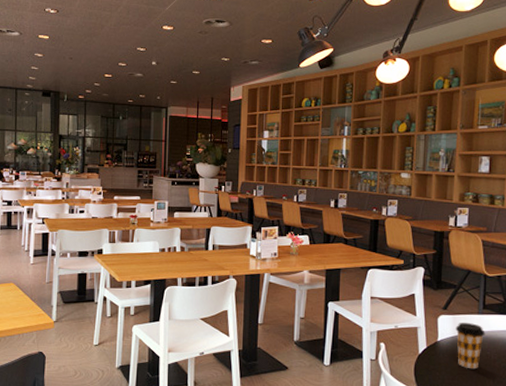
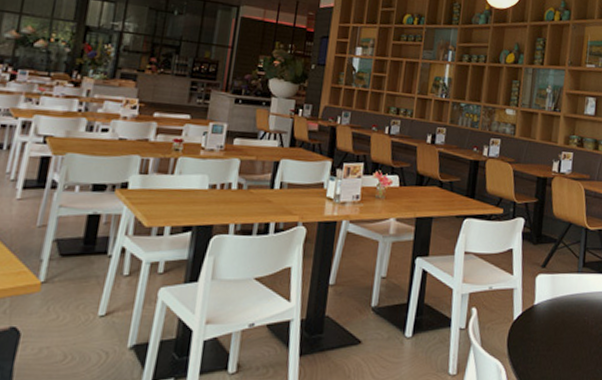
coffee cup: present [455,323,485,370] -> none [553,283,584,338]

